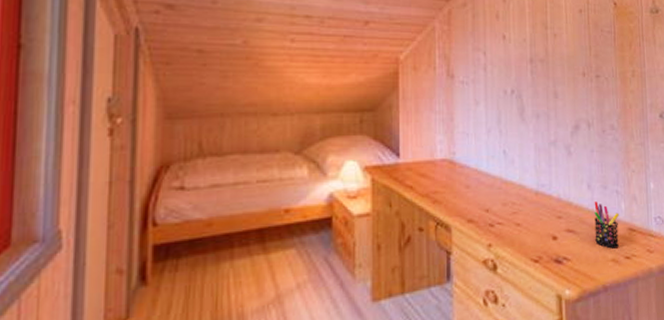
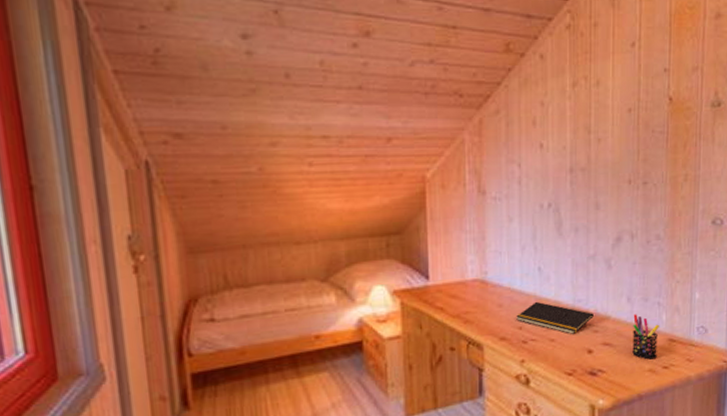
notepad: none [483,184,557,220] -> present [516,301,594,335]

